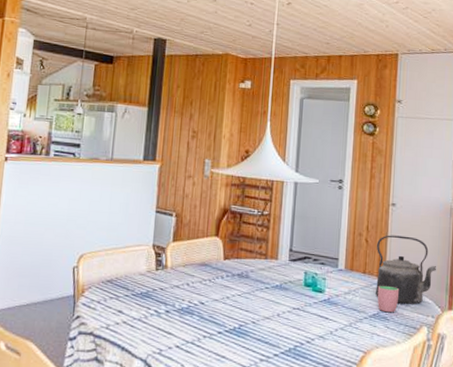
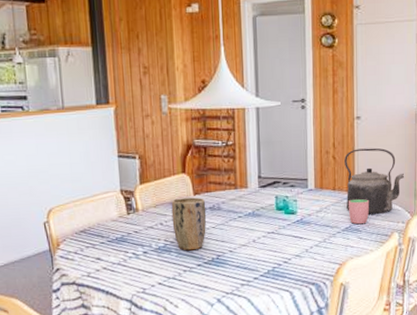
plant pot: none [198,260,234,316] -> present [171,197,206,251]

